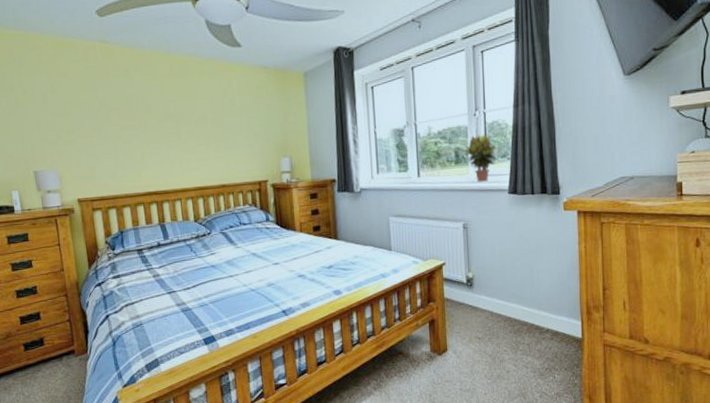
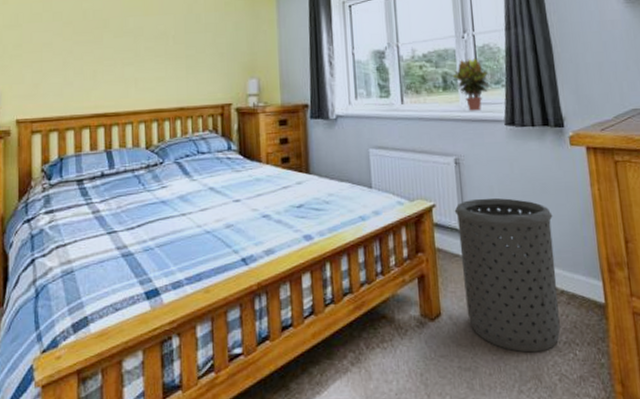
laundry basket: none [461,256,544,377] -> present [454,198,560,353]

